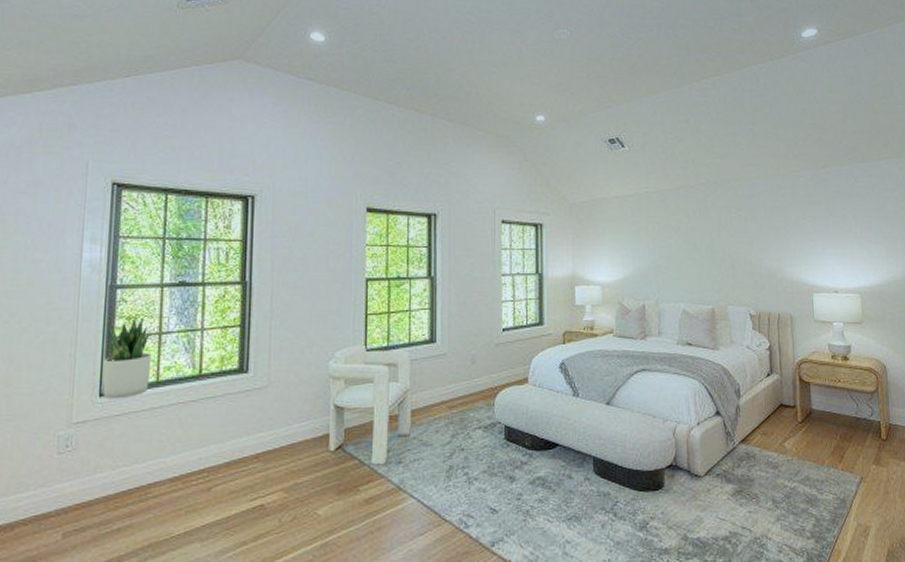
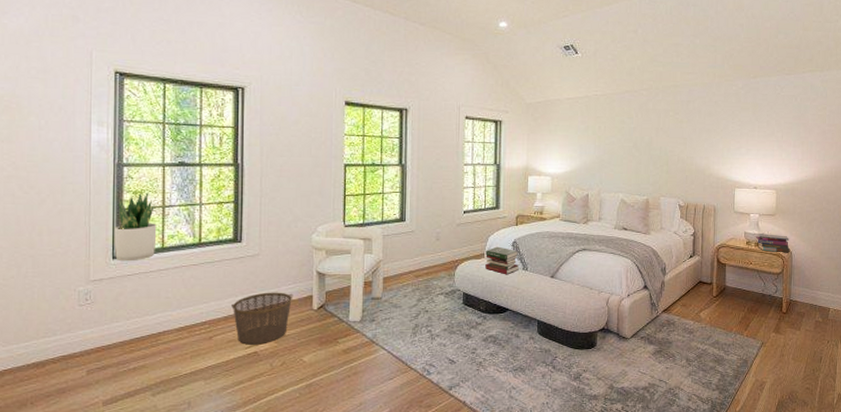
basket: none [235,431,307,497] -> present [231,292,293,345]
books: none [529,369,568,403] -> present [485,246,519,275]
books: none [841,345,883,368] -> present [755,234,790,253]

